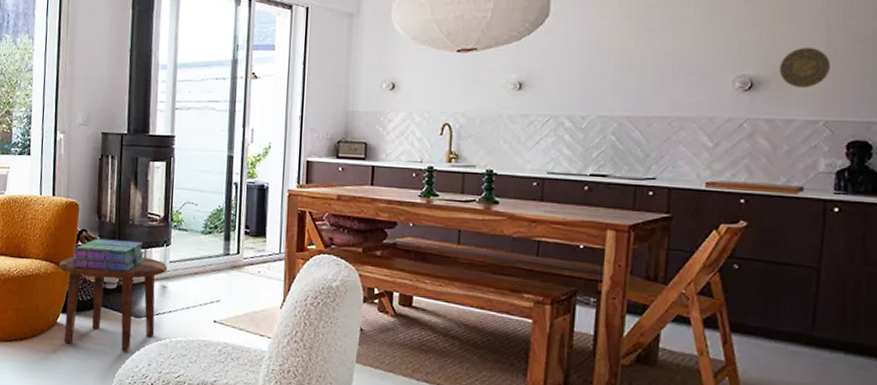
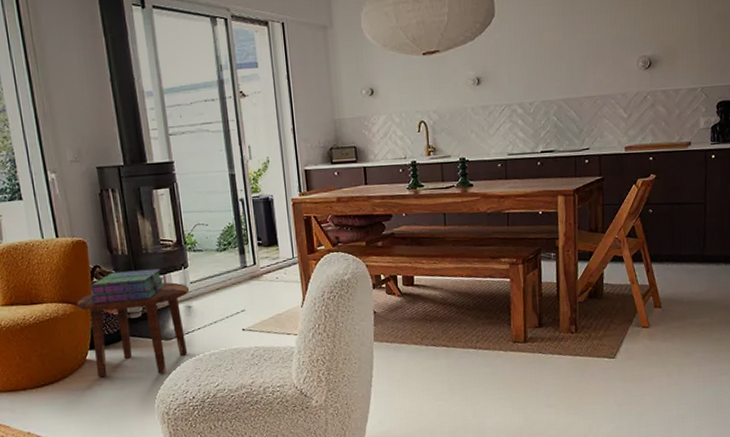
decorative plate: present [780,48,830,89] -> none [668,29,702,63]

